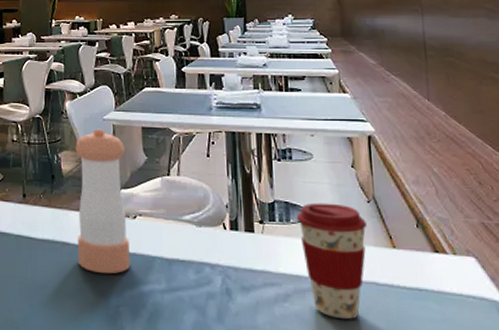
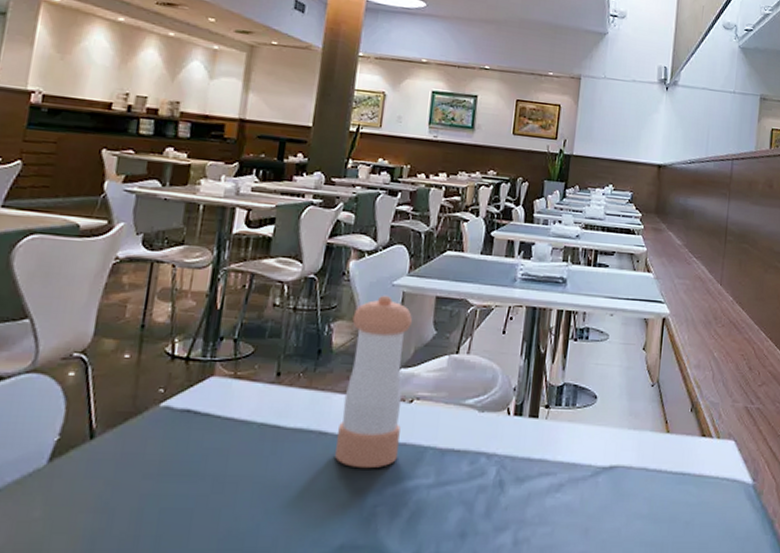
coffee cup: present [296,202,367,319] -> none [582,386,648,507]

